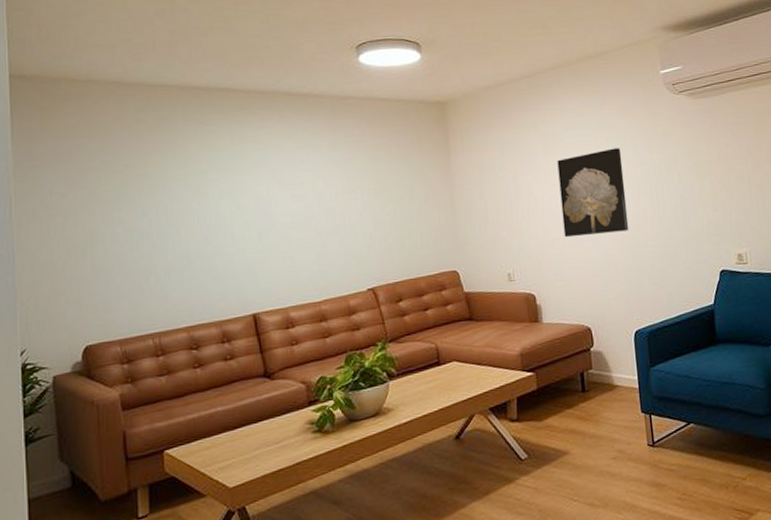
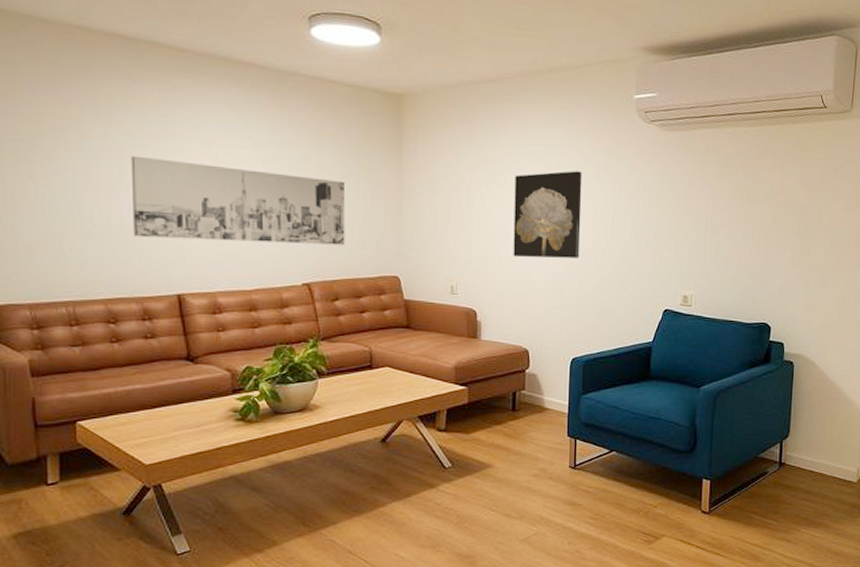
wall art: none [207,187,404,265] -> present [131,155,346,245]

